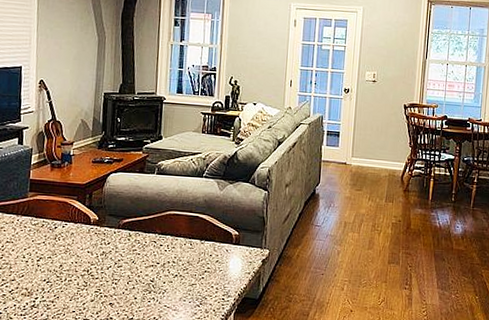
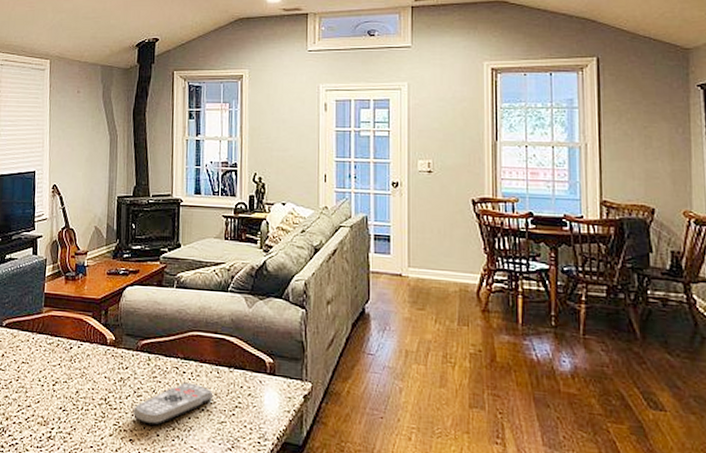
remote control: none [114,253,186,290] -> present [133,382,214,425]

